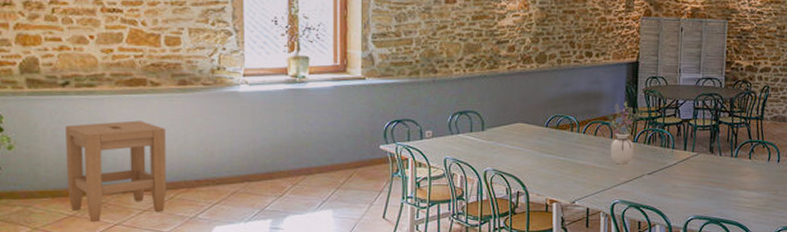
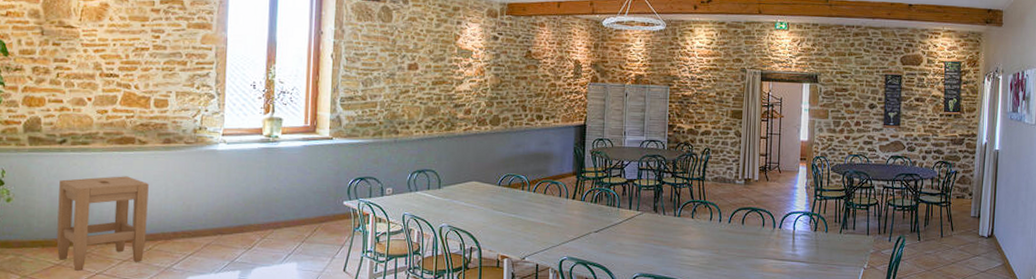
bouquet: present [606,102,647,165] -> none [555,162,594,222]

